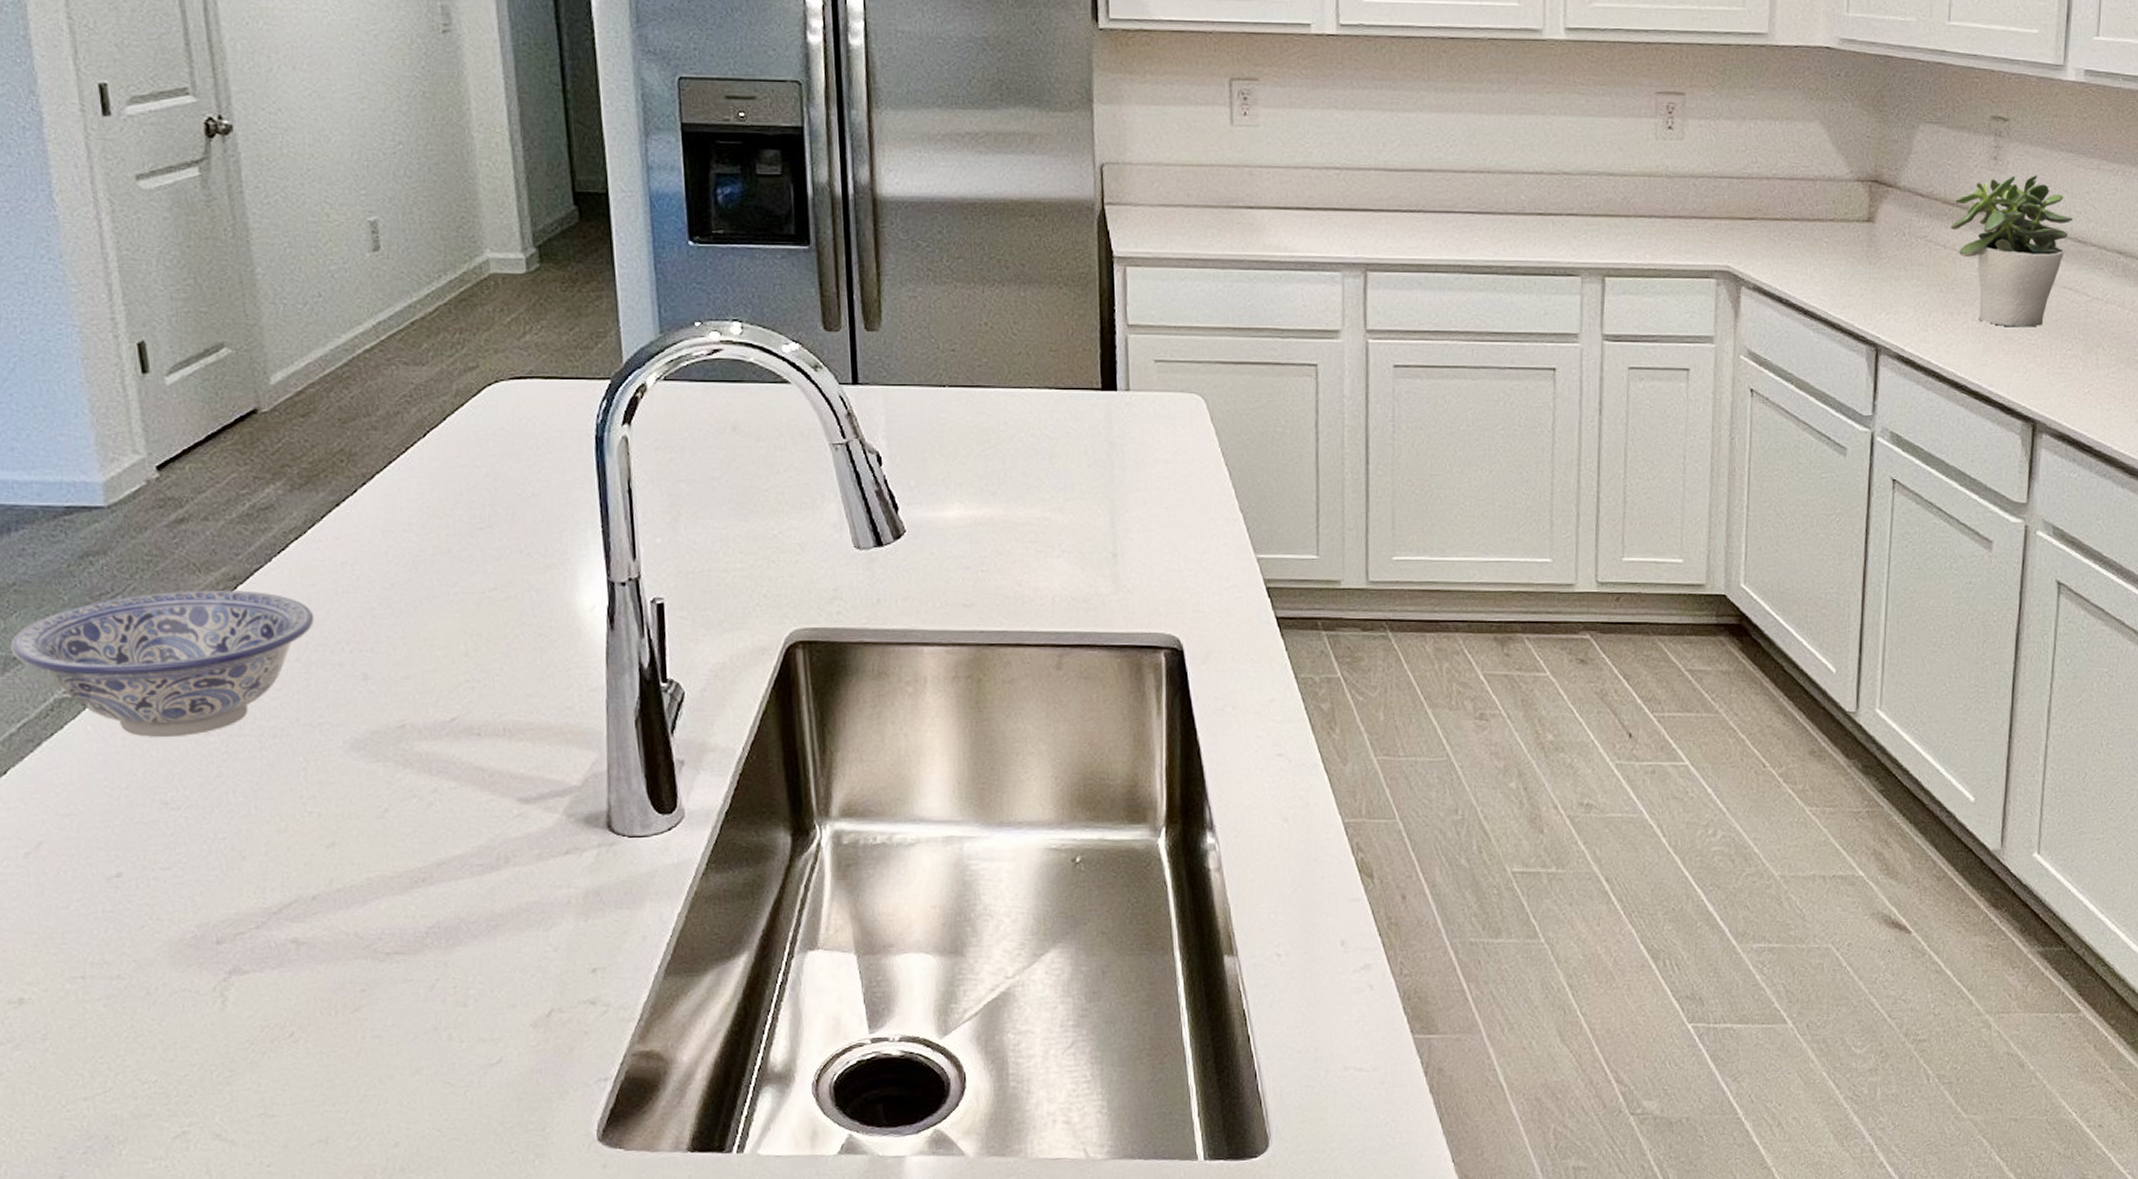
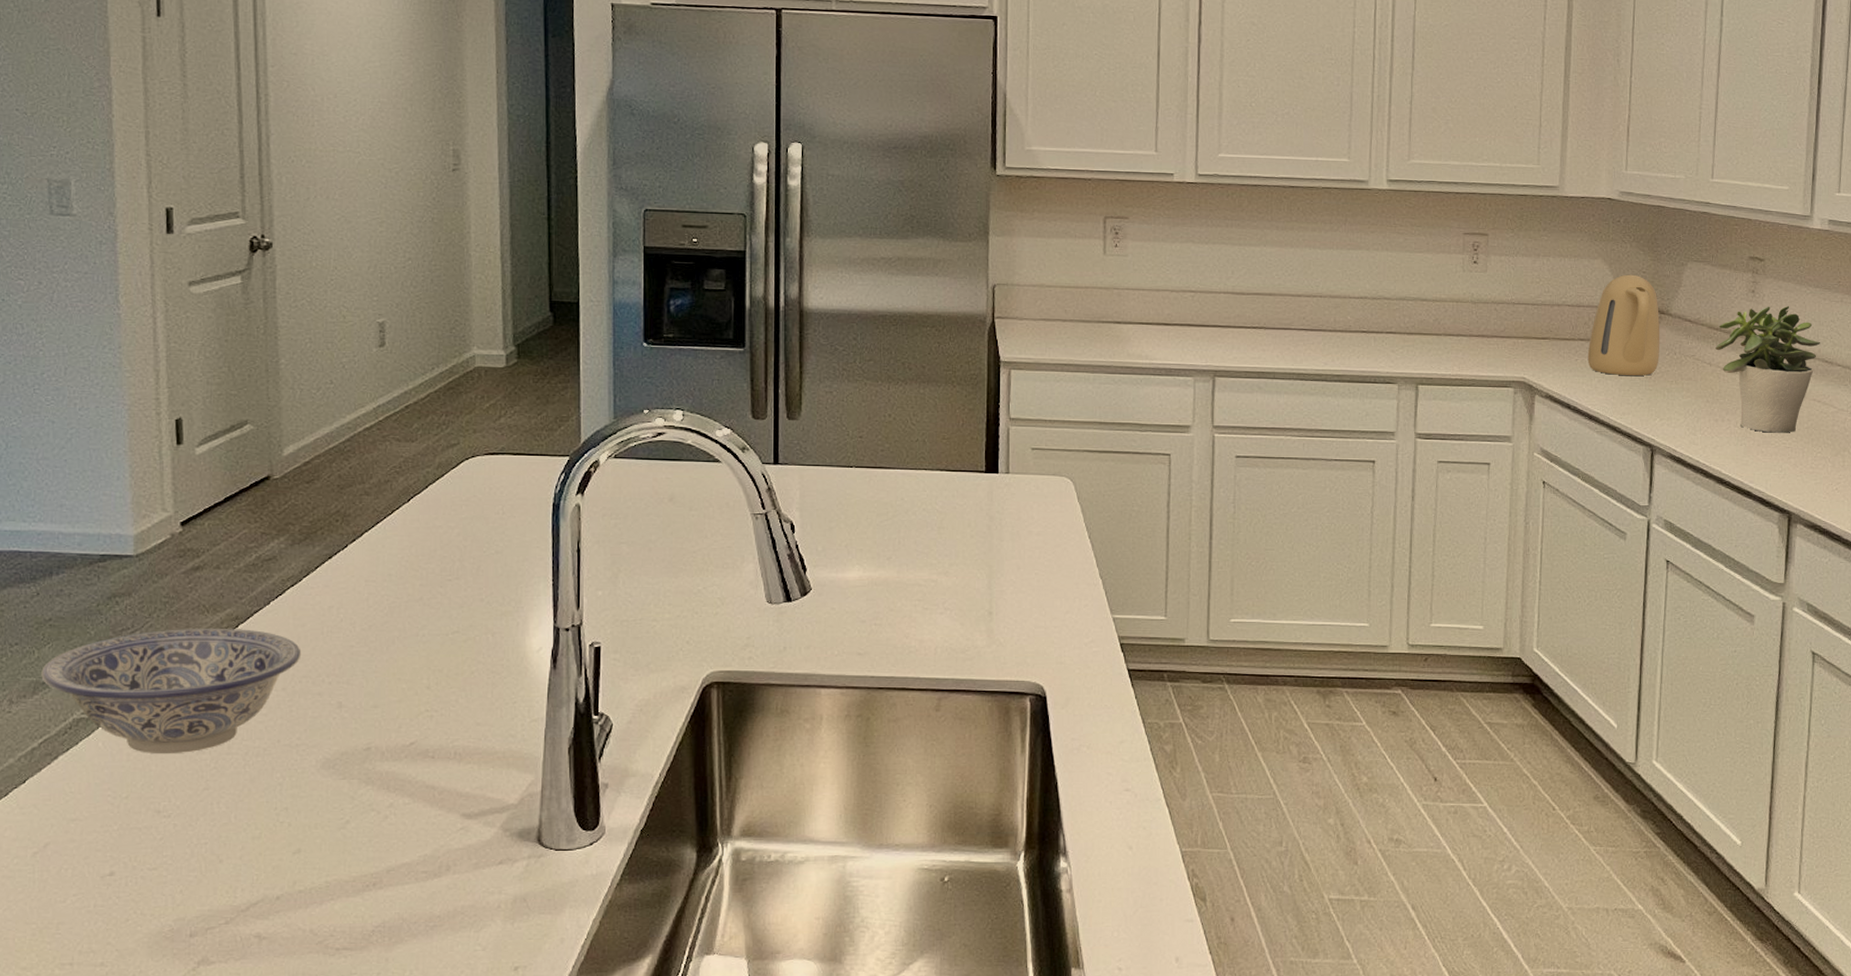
kettle: none [1802,139,1887,263] -> present [1587,274,1660,376]

